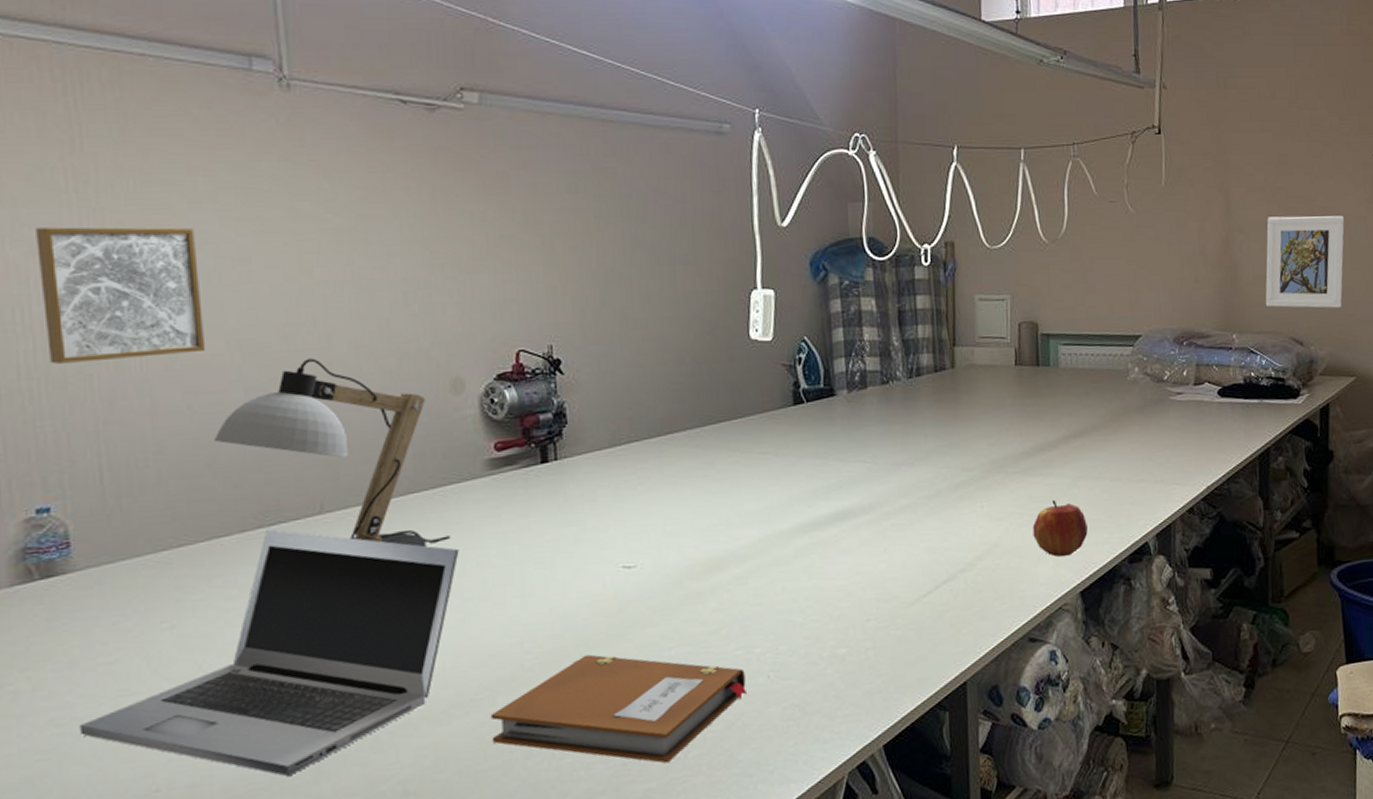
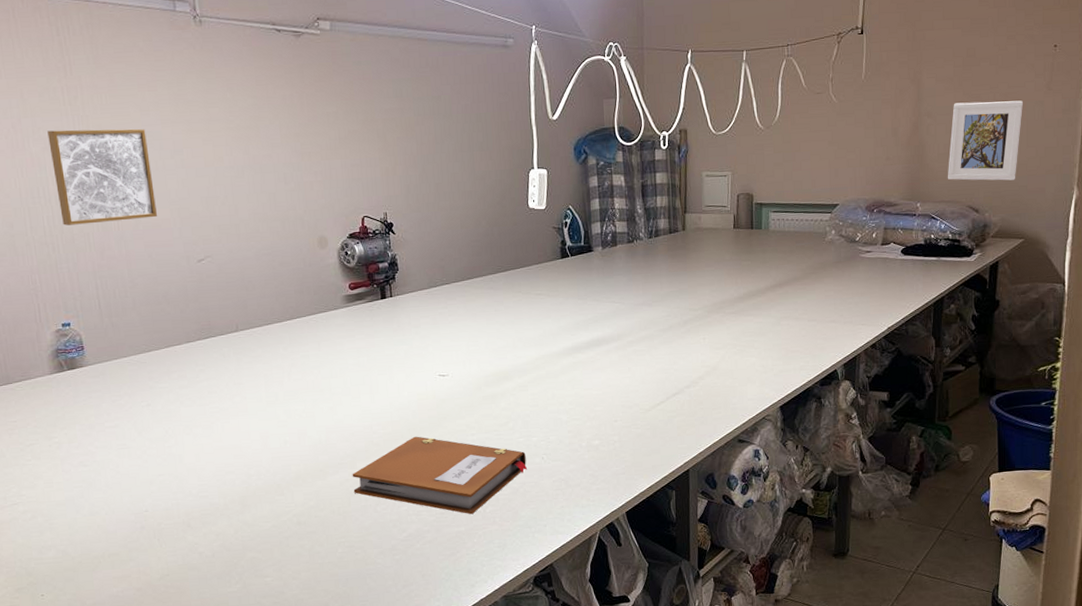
laptop: present [79,529,459,777] -> none [97,341,328,507]
desk lamp: present [213,358,451,548] -> none [166,222,322,357]
apple: present [1032,499,1088,557] -> none [744,334,788,379]

